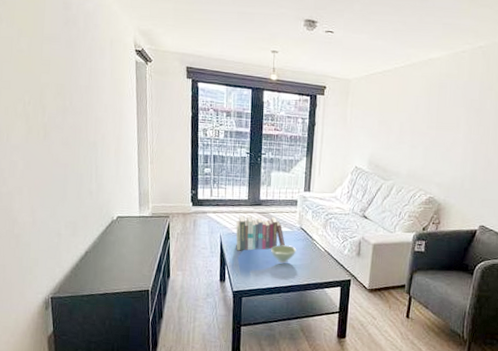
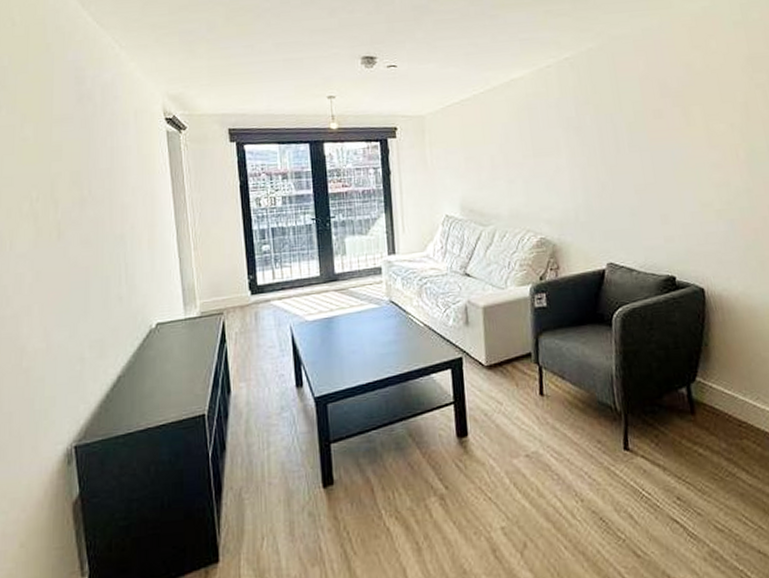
books: present [235,215,285,251] -> none [309,292,373,343]
bowl: present [270,245,297,263] -> none [355,325,389,350]

